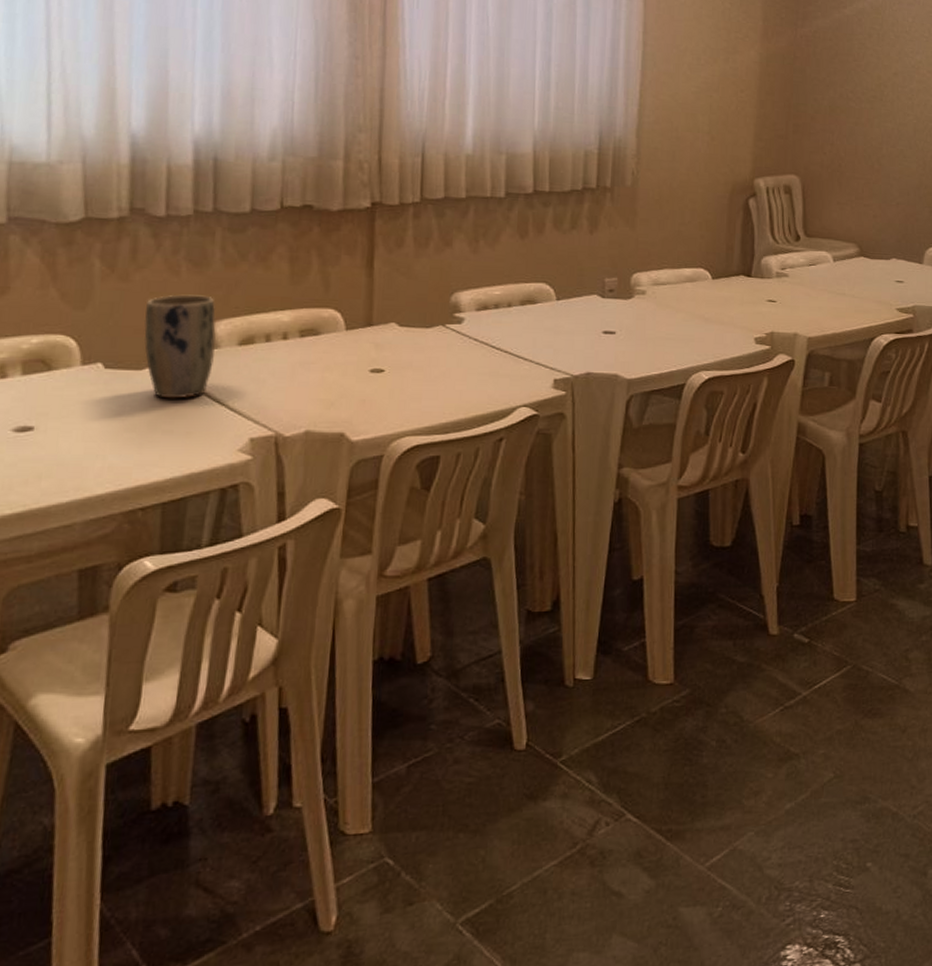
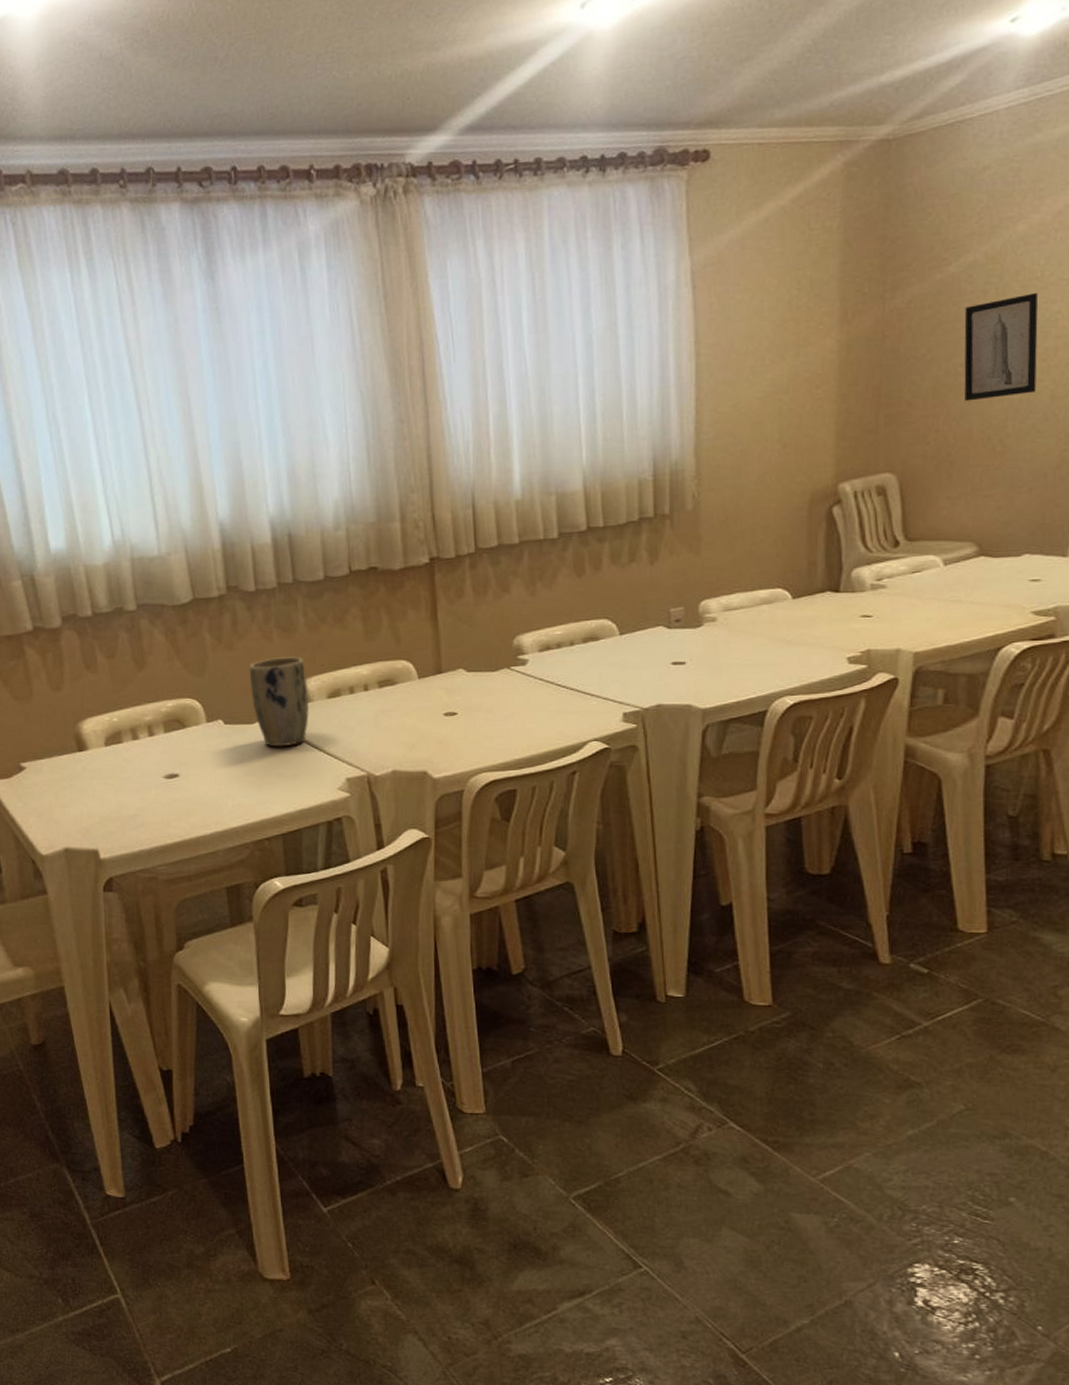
wall art: none [853,43,907,124] -> present [964,292,1039,402]

